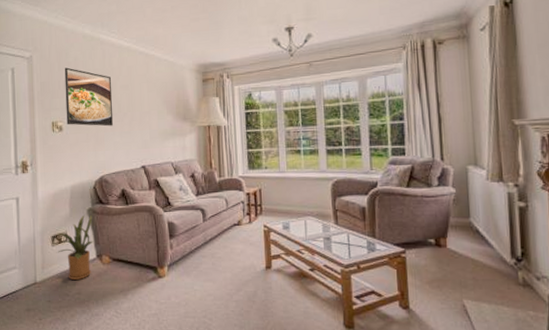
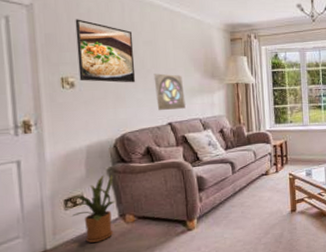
wall ornament: none [129,117,158,154] -> present [153,73,186,111]

